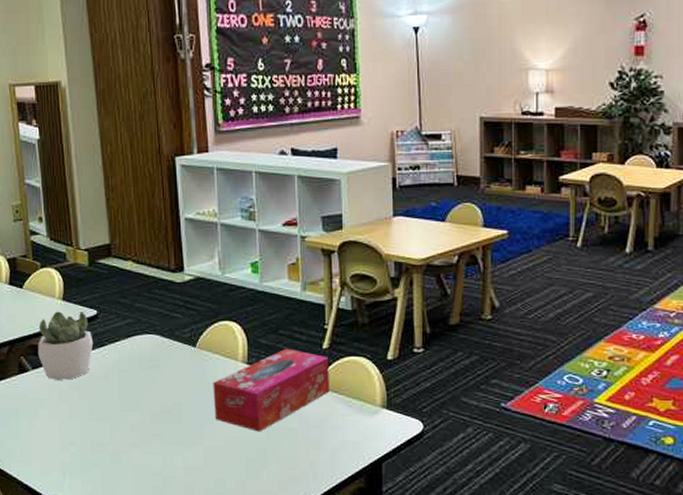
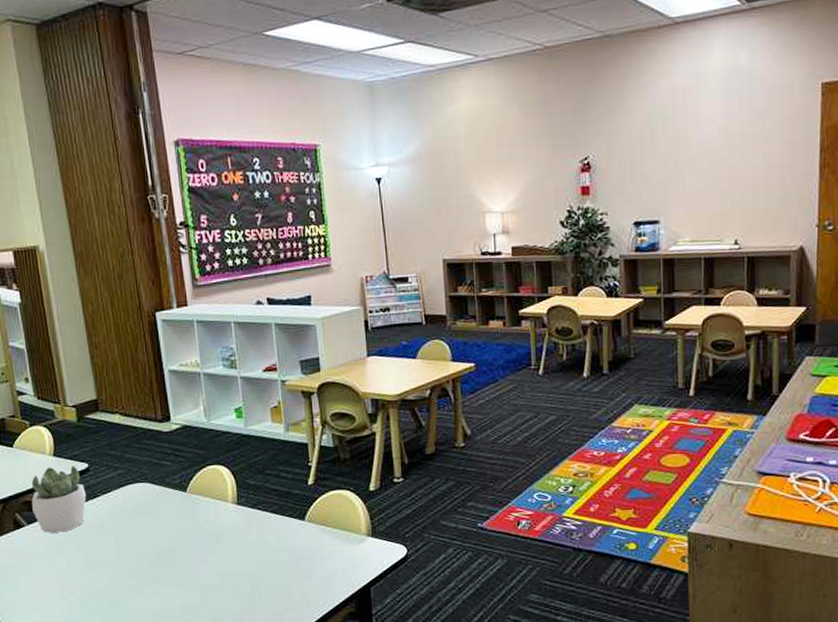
tissue box: present [213,348,330,432] -> none [205,487,318,568]

